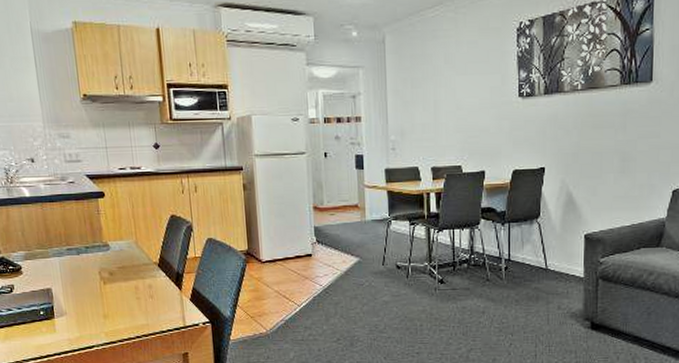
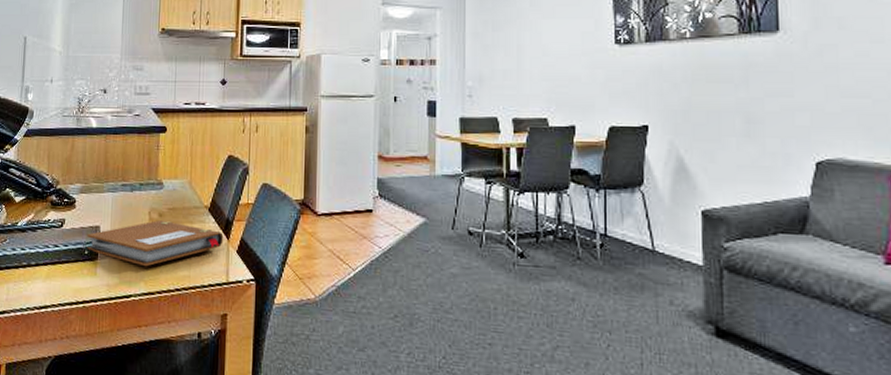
notebook: none [39,279,176,321] -> present [86,220,224,267]

